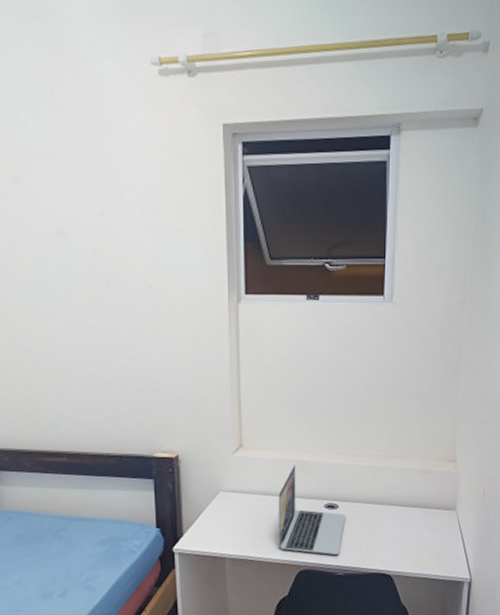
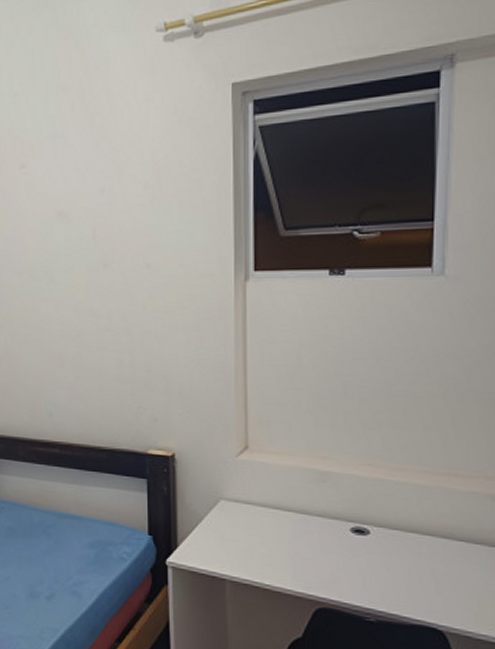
laptop: present [278,465,346,555] -> none [291,475,380,594]

